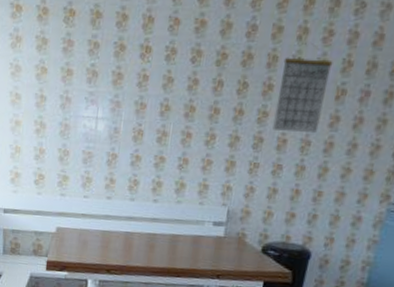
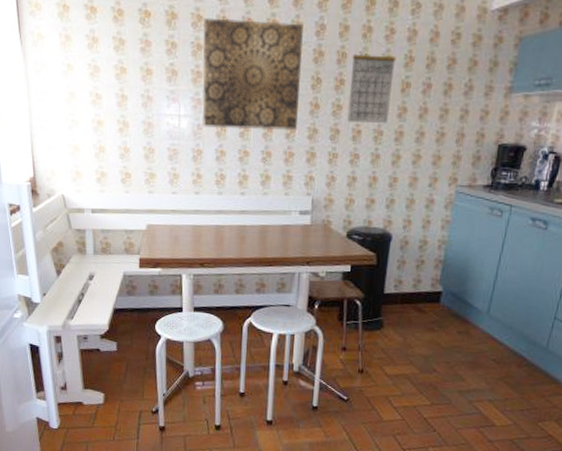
wall art: none [119,17,234,137] -> present [202,18,304,130]

